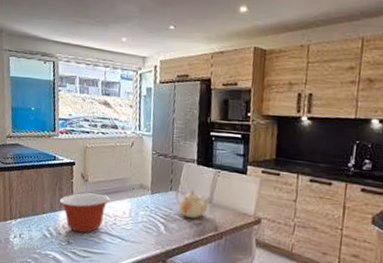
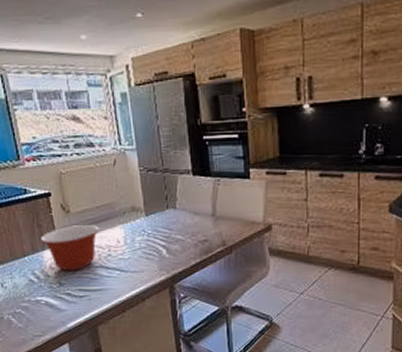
teapot: present [174,189,211,219] -> none [172,204,214,237]

